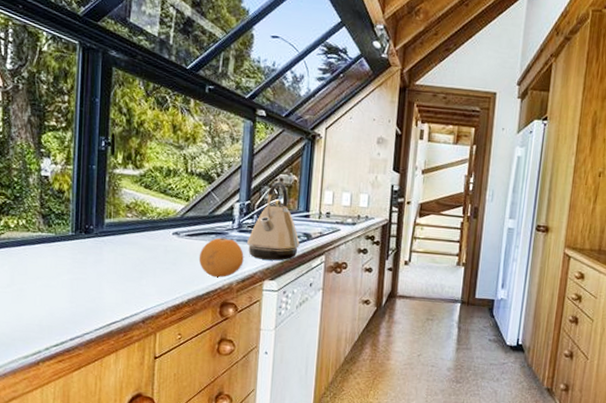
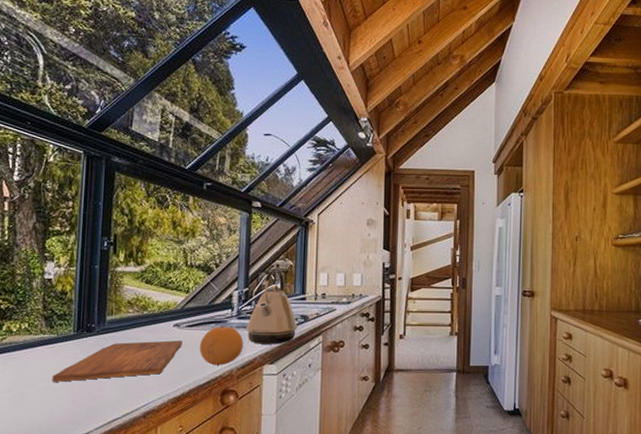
cutting board: none [51,246,182,282] -> present [51,340,182,382]

